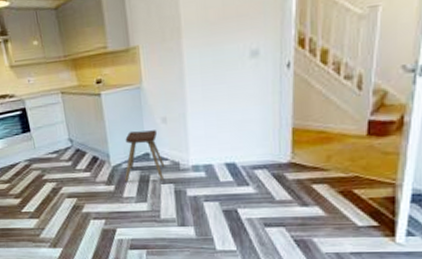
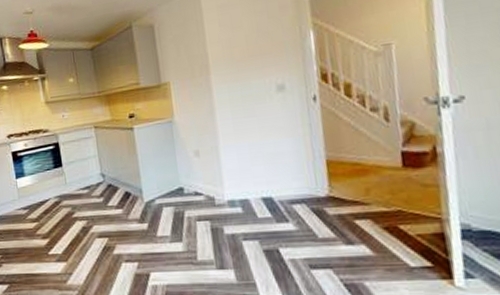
music stool: present [124,130,165,182] -> none [157,164,200,220]

